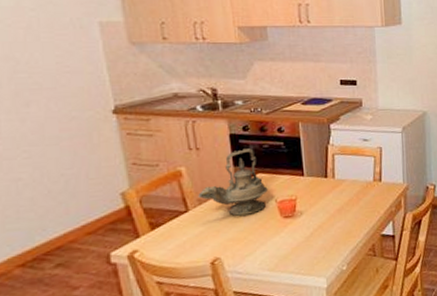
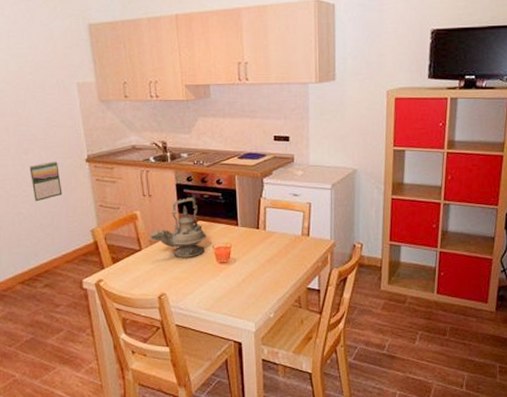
calendar: none [32,114,81,164] -> present [29,161,63,202]

